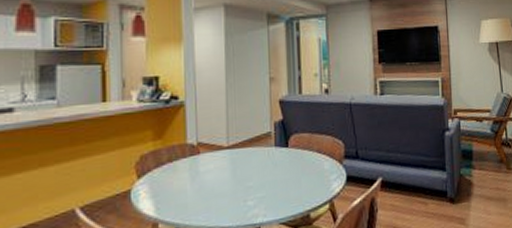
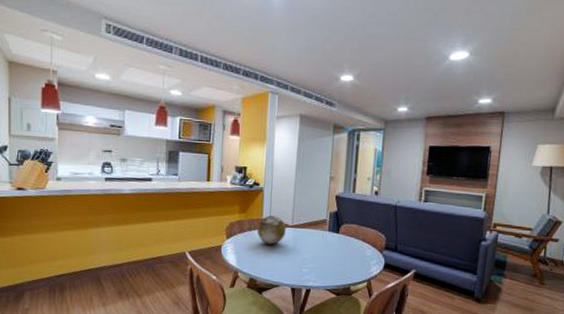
decorative orb: none [180,137,220,177] -> present [256,216,286,245]

